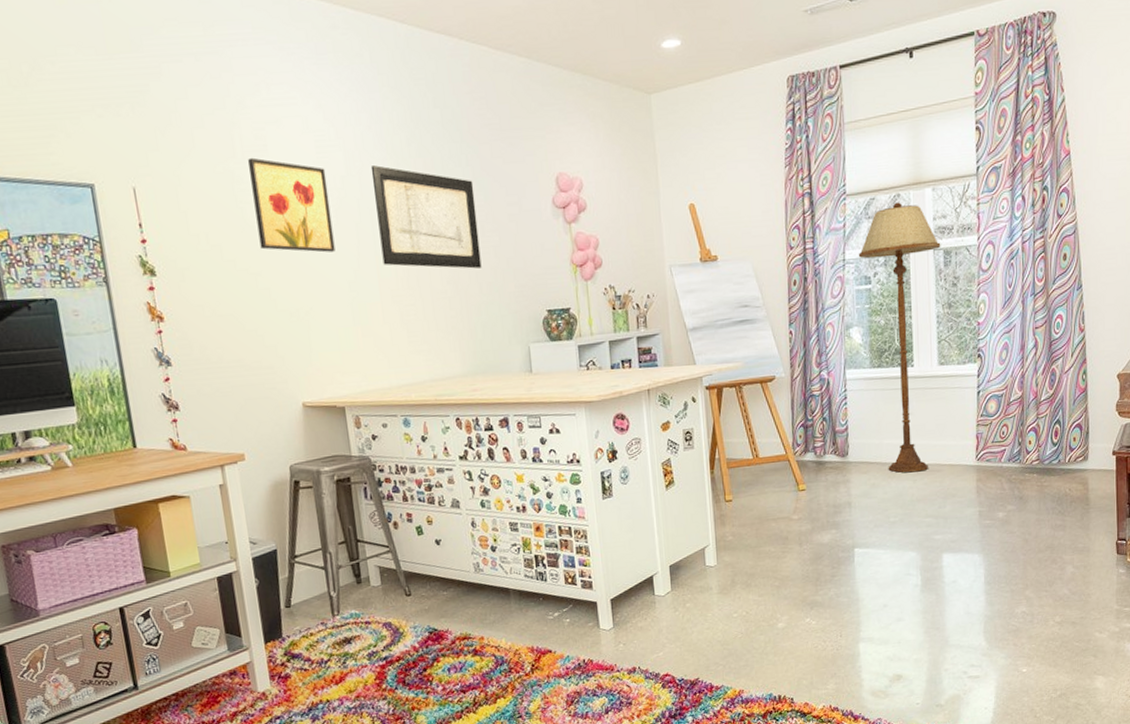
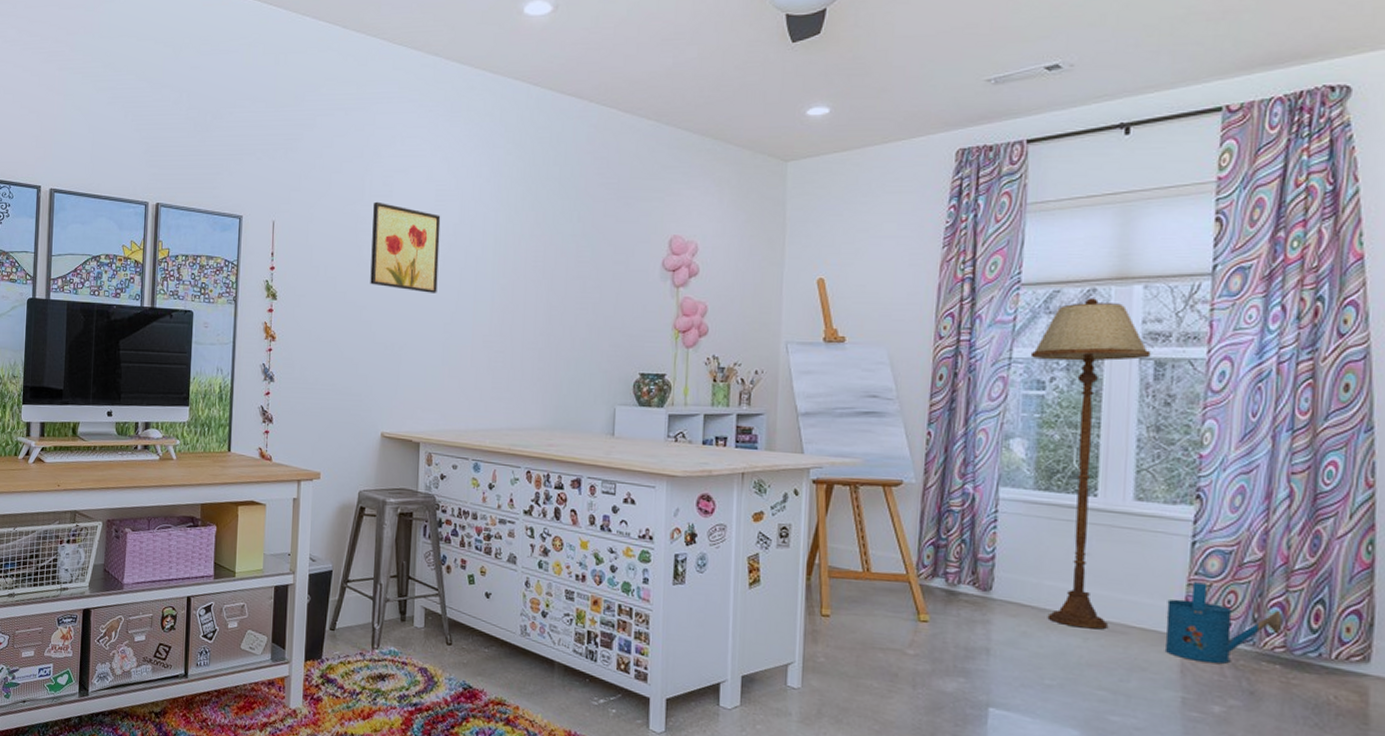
wall art: present [370,165,482,269] -> none [480,216,582,323]
watering can: none [965,422,1037,482] -> present [1164,582,1284,664]

